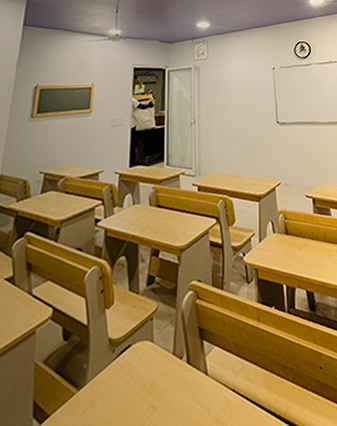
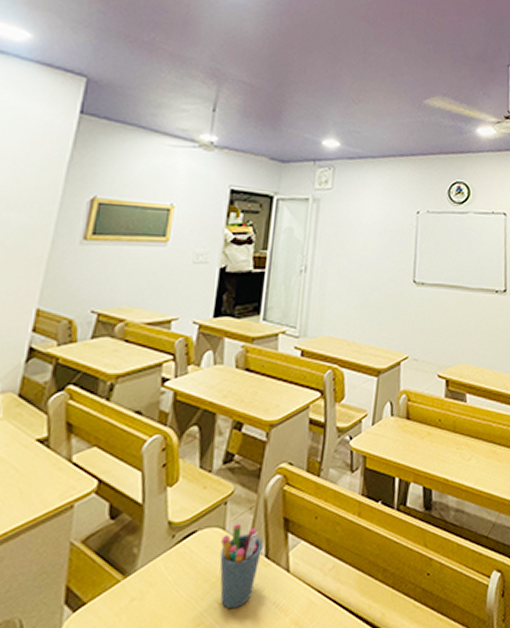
pen holder: none [151,336,184,412] -> present [219,524,263,609]

